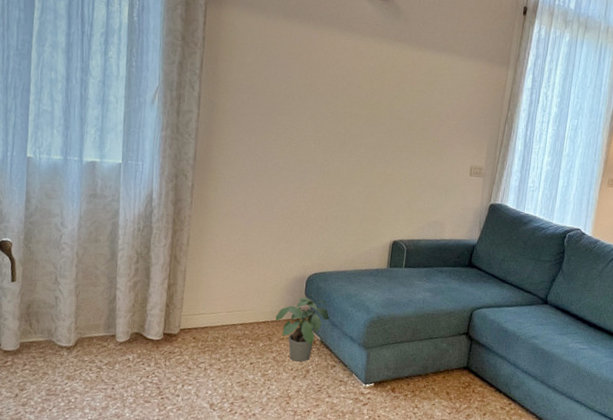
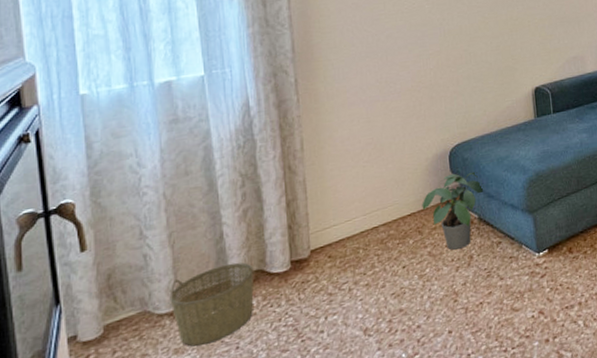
basket: none [69,321,135,379] -> present [169,262,254,347]

